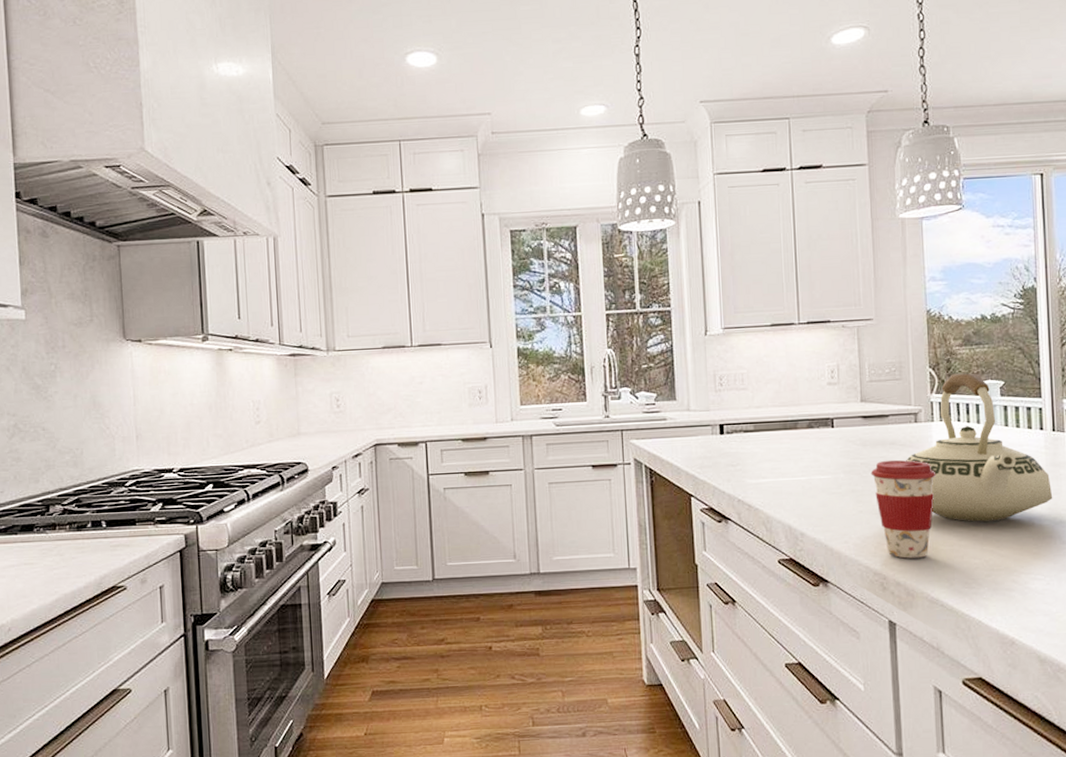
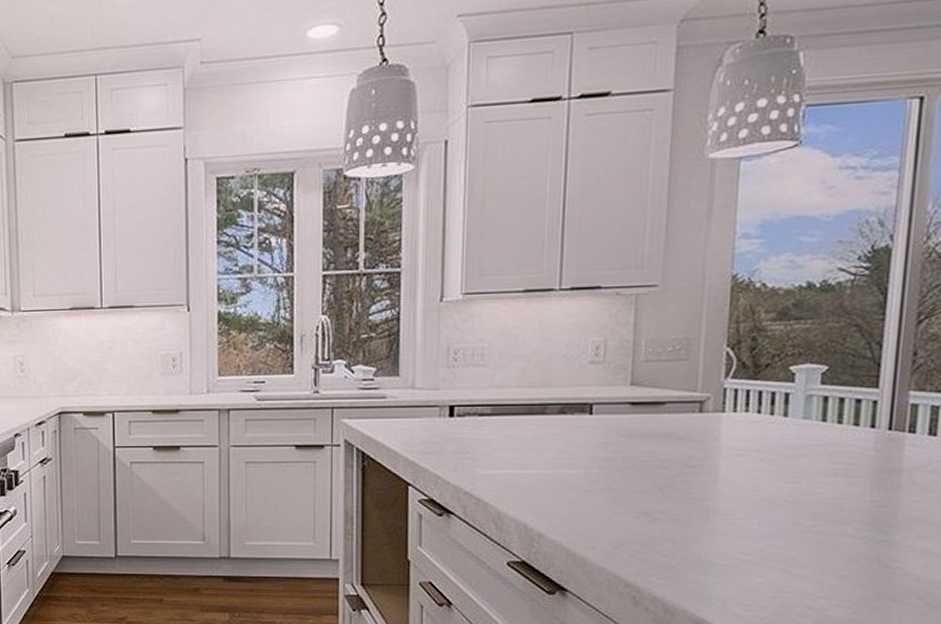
coffee cup: present [871,459,936,559] -> none [634,455,721,571]
teakettle: present [906,373,1053,522] -> none [682,354,877,534]

